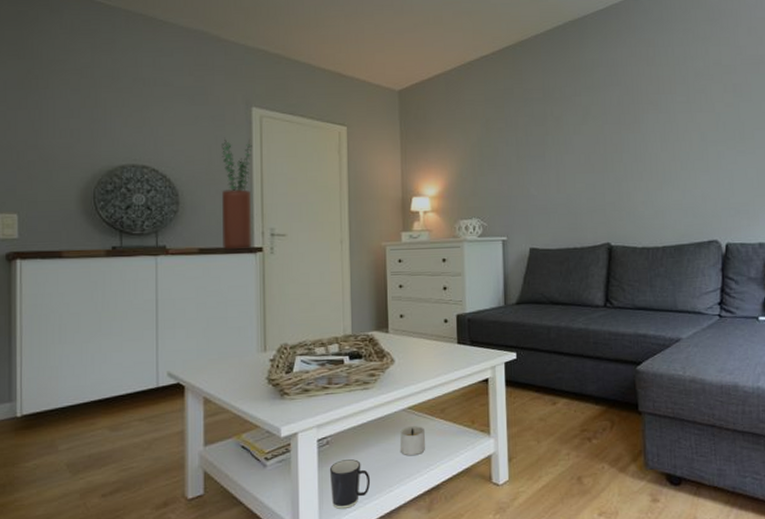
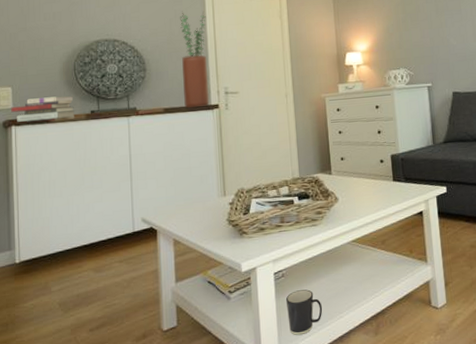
books: none [16,227,93,257] -> present [11,96,75,123]
candle: present [400,426,425,456] -> none [347,257,370,285]

